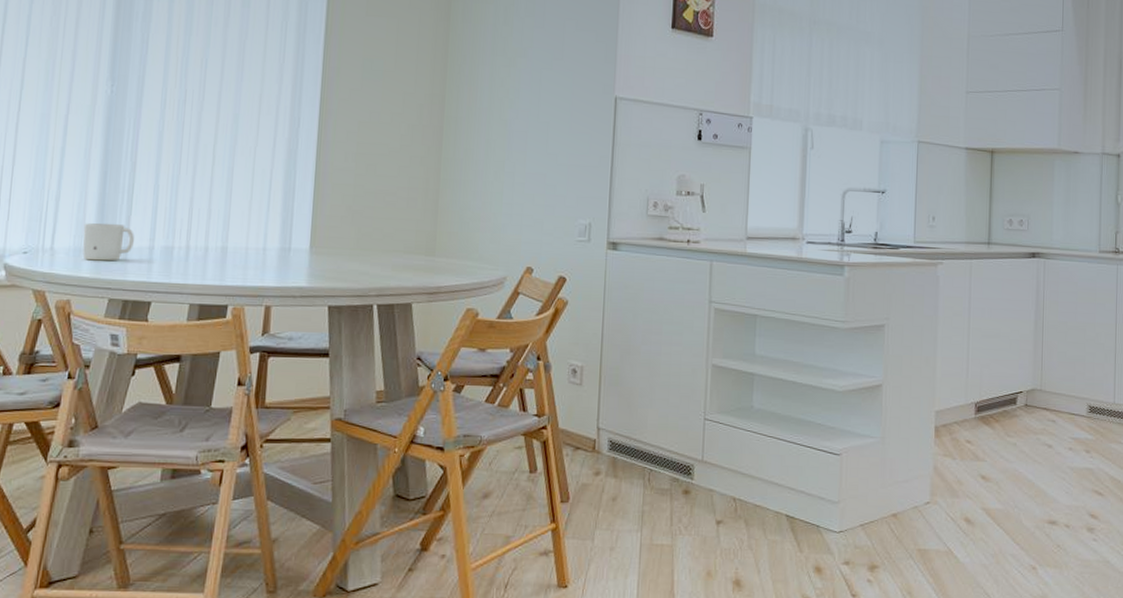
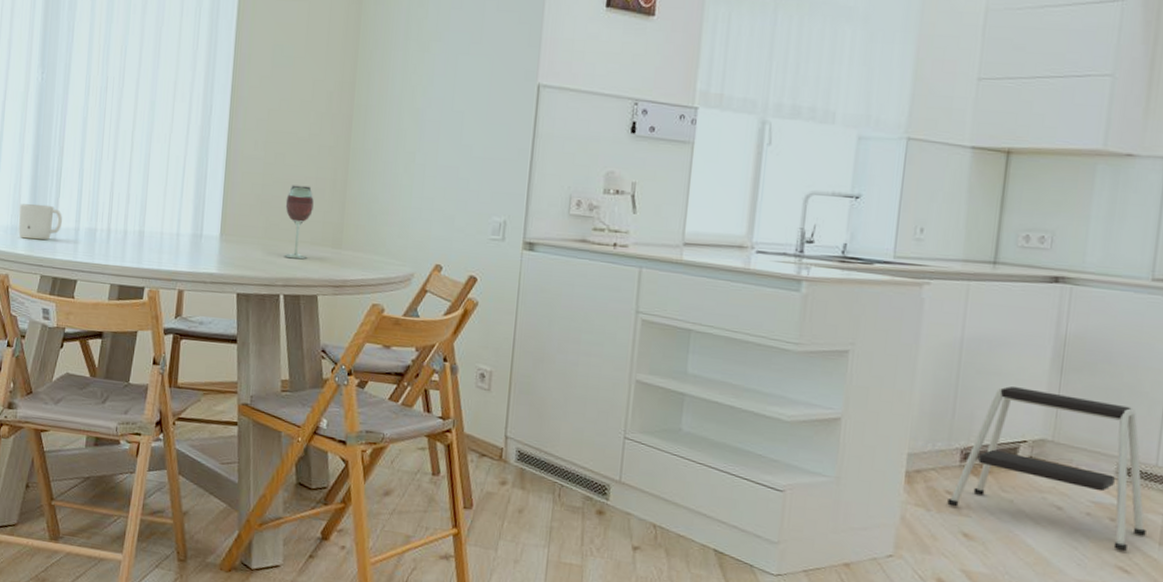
wineglass: none [377,195,406,269] -> present [284,185,314,260]
step stool: none [968,346,1112,478] -> present [947,386,1146,552]

